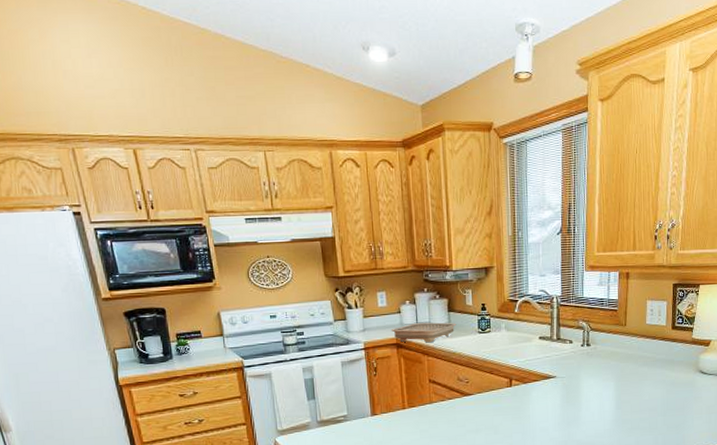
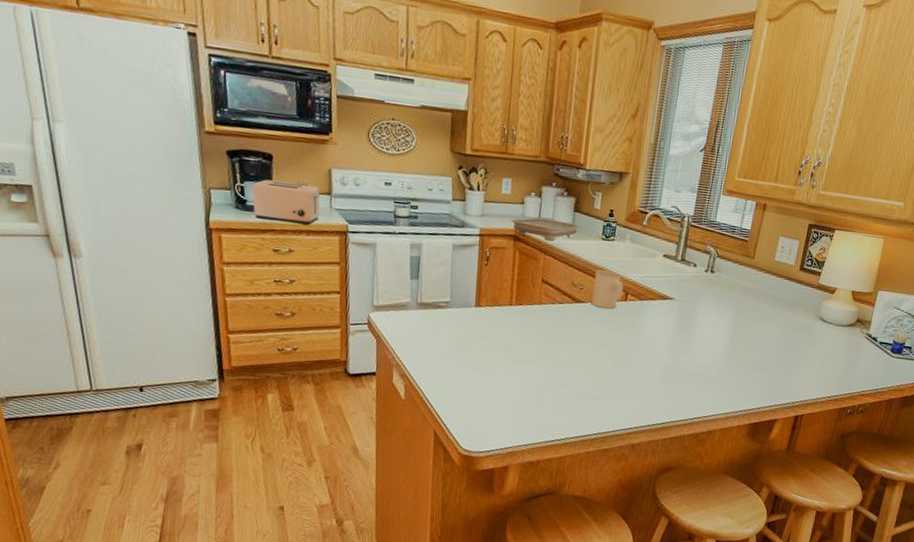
toaster: none [152,330,216,369] -> present [252,179,320,225]
cup: none [477,360,507,397] -> present [591,270,624,309]

